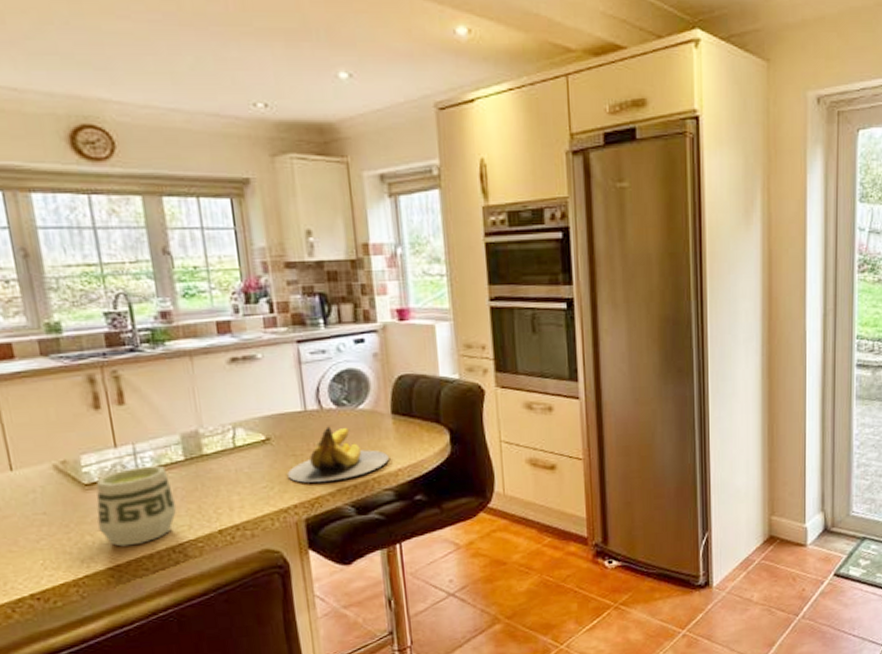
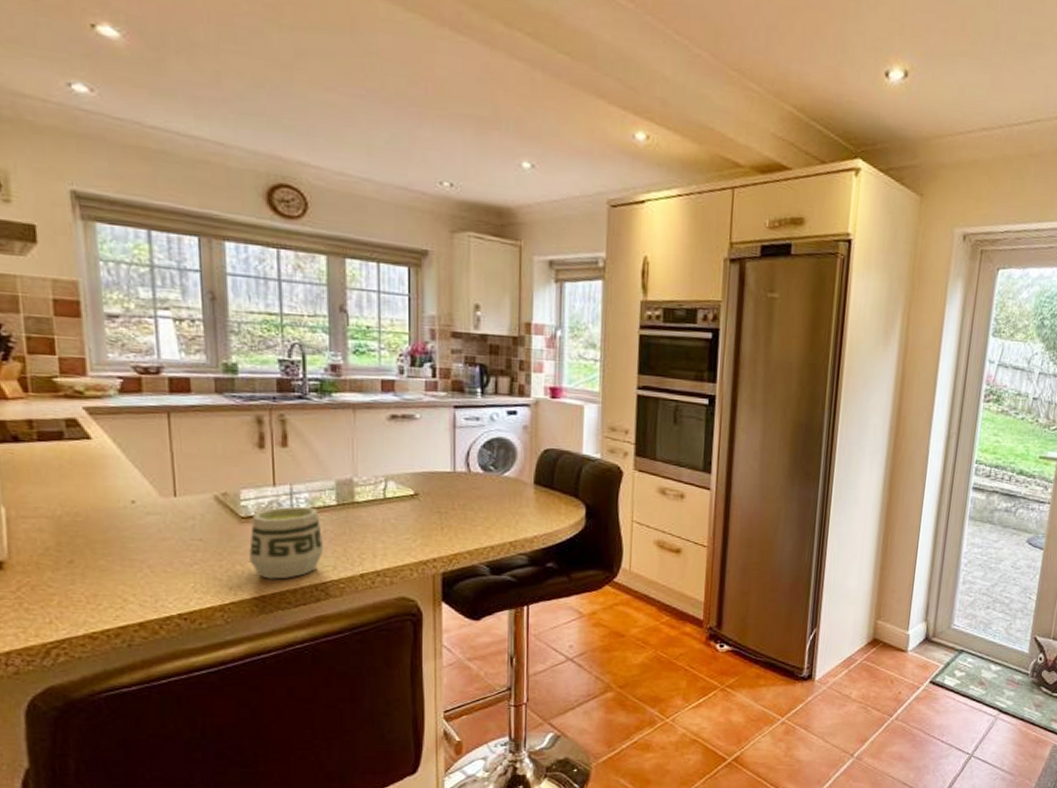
banana: present [287,426,389,483] -> none [430,489,527,540]

